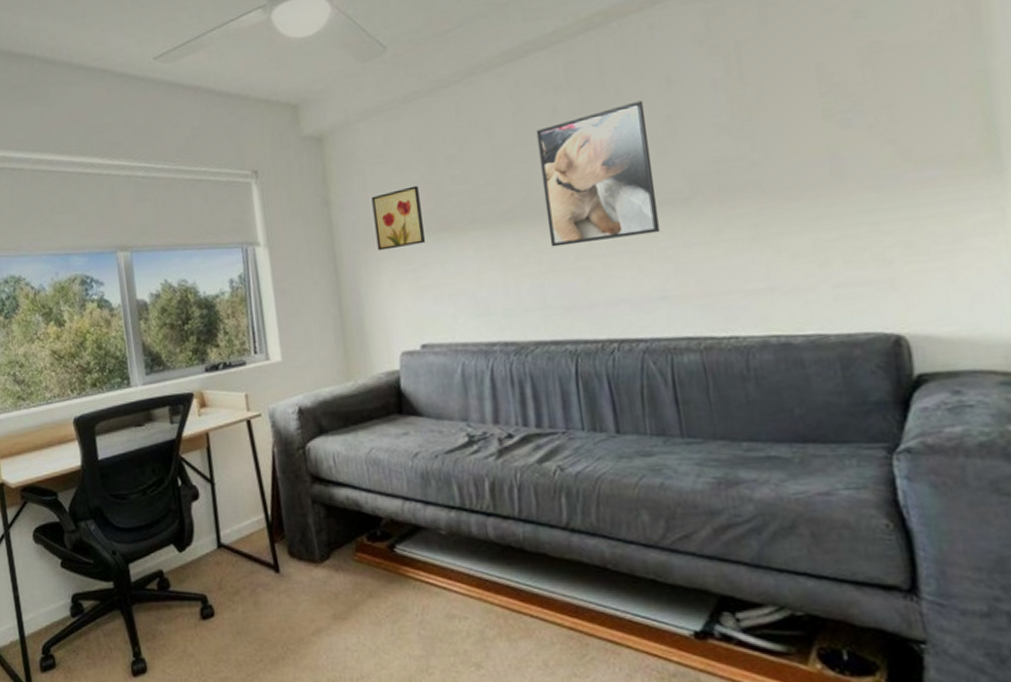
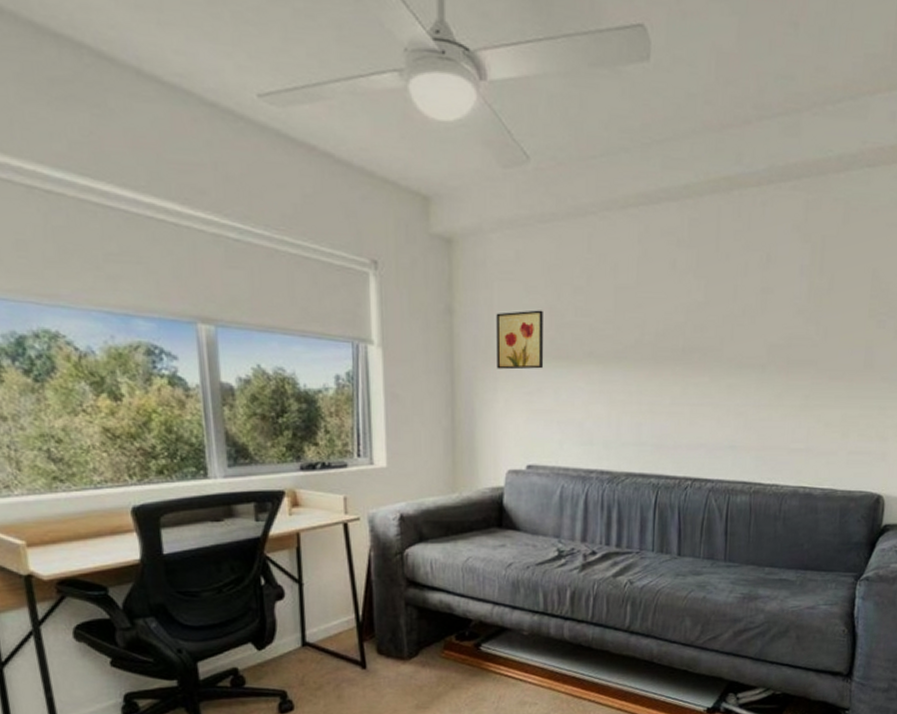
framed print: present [536,100,661,247] -> none [652,270,747,391]

